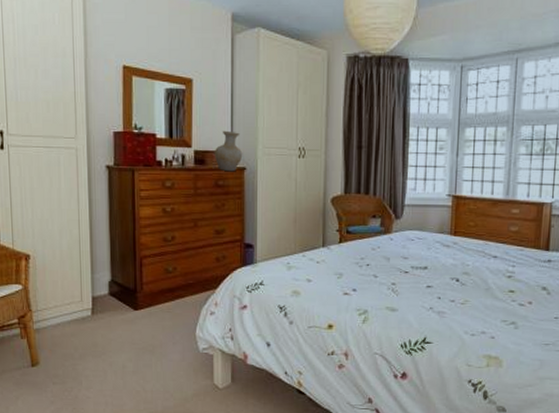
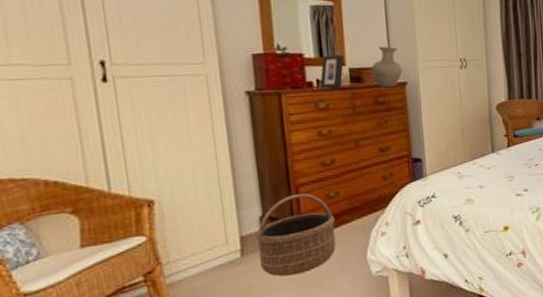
basket: none [104,264,171,339] -> present [255,193,336,277]
picture frame: none [168,136,191,169] -> present [320,54,345,89]

